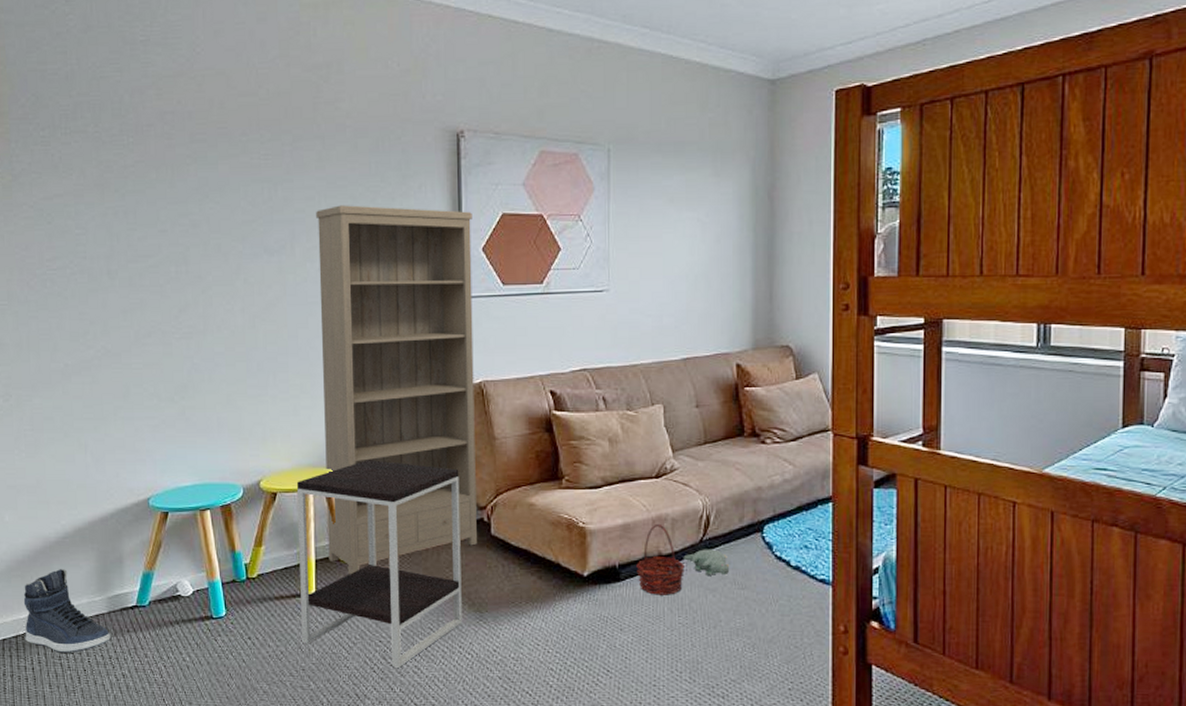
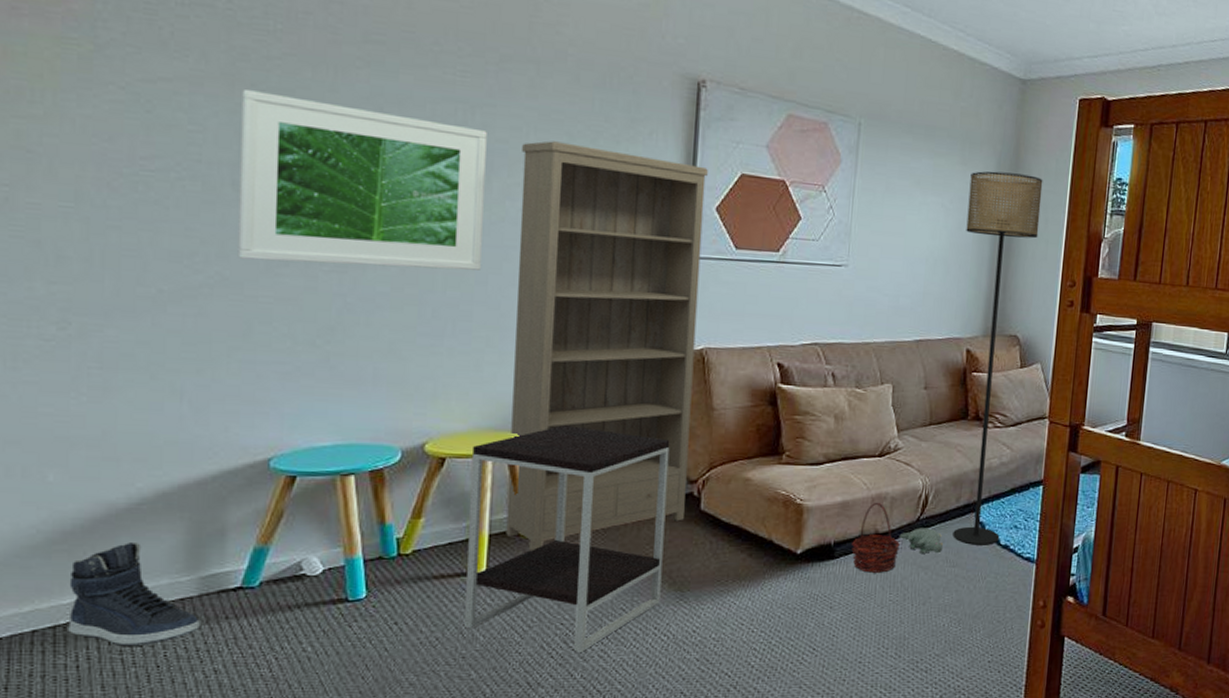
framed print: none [110,195,293,334] -> present [237,90,487,270]
floor lamp: none [725,177,803,567] -> present [953,171,1043,545]

